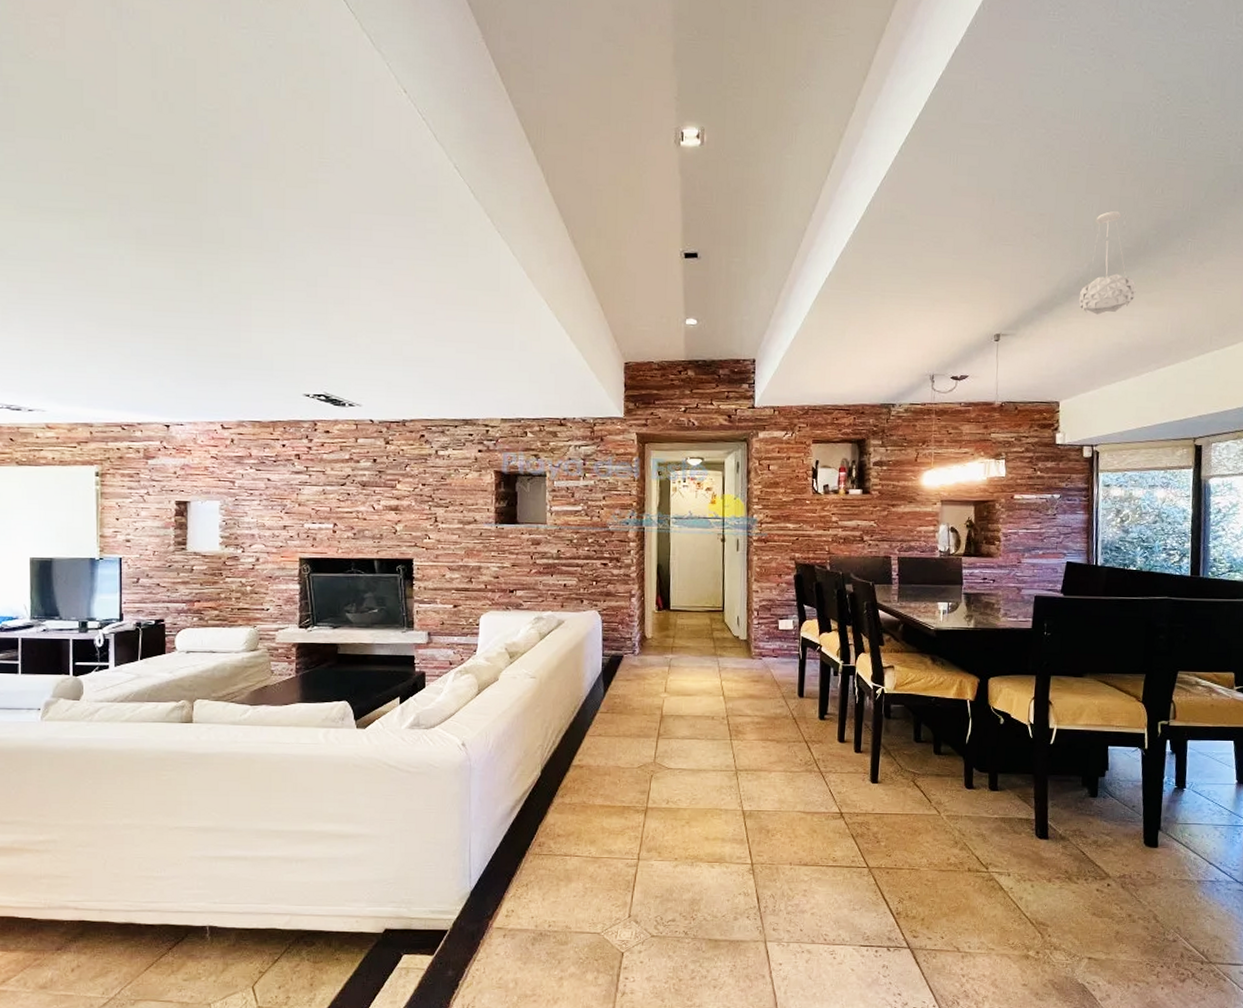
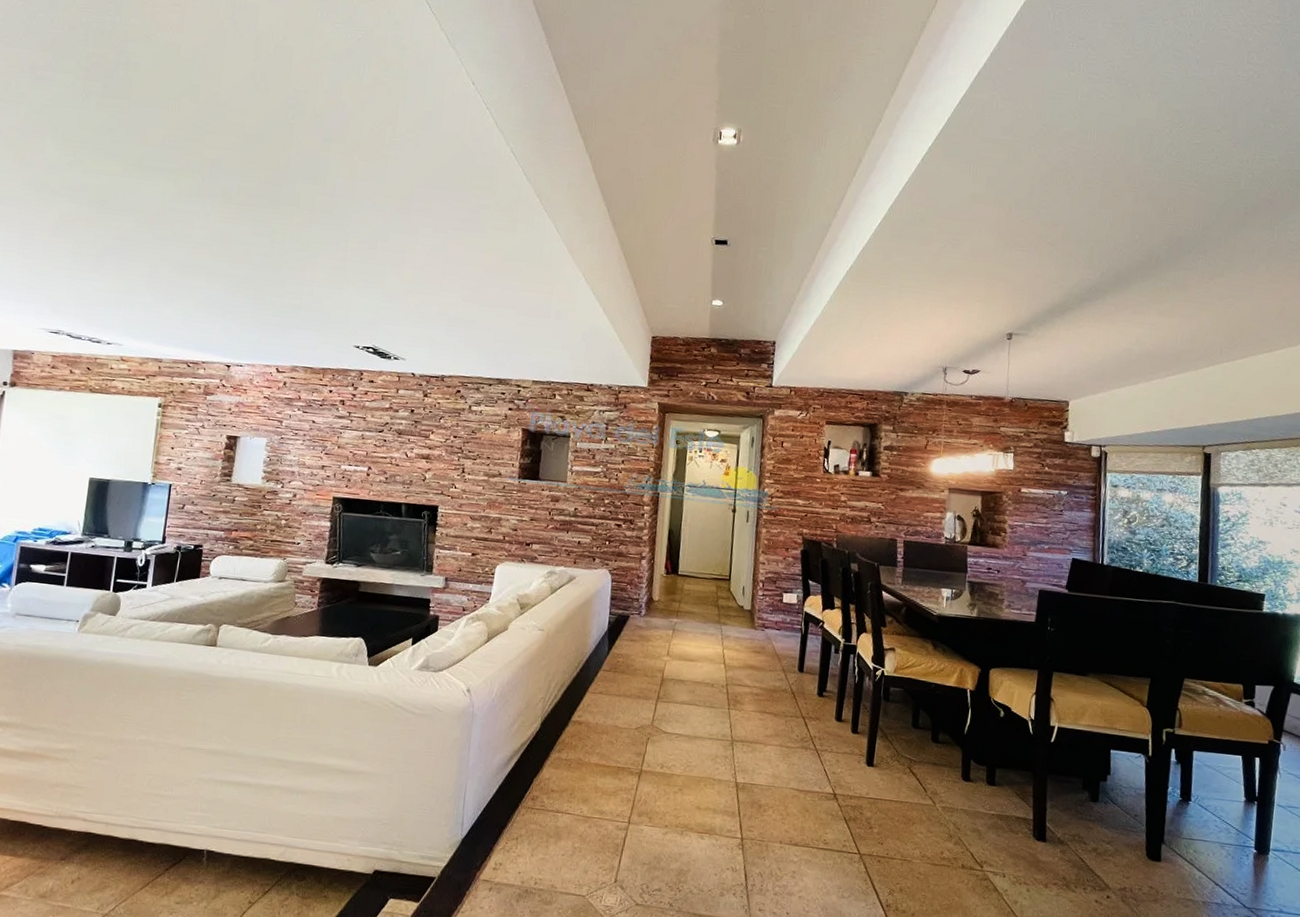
pendant light: present [1078,210,1136,315] -> none [1090,225,1147,321]

